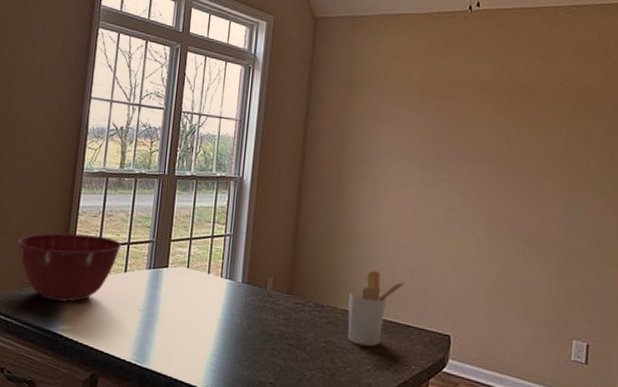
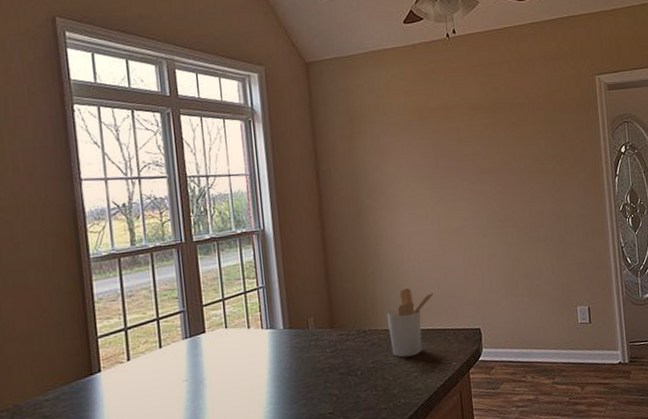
mixing bowl: present [18,233,122,302] -> none [29,318,151,397]

